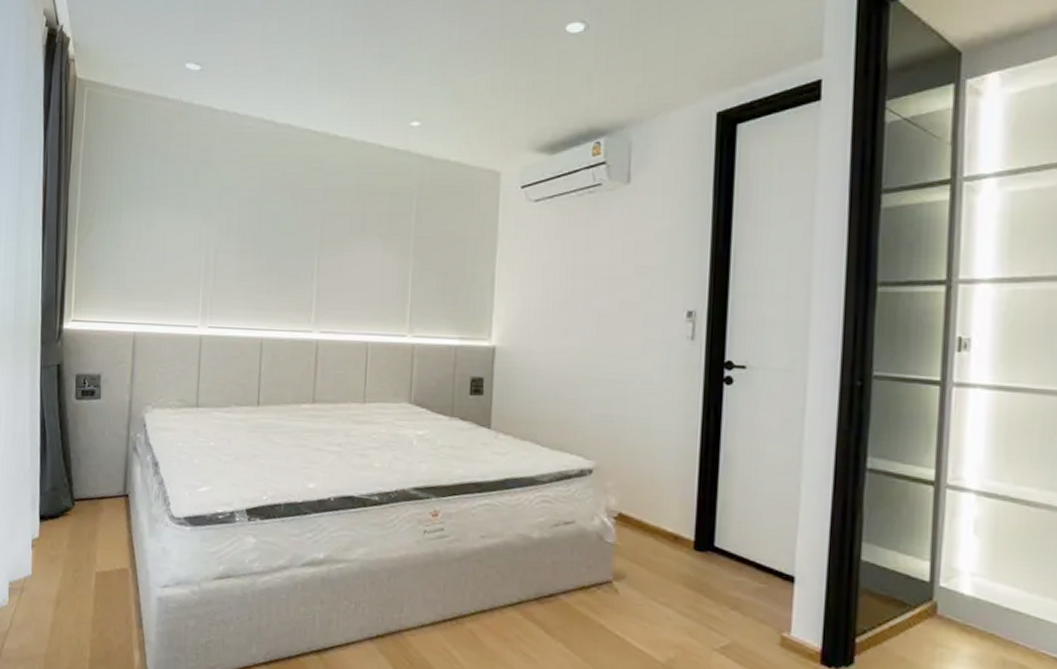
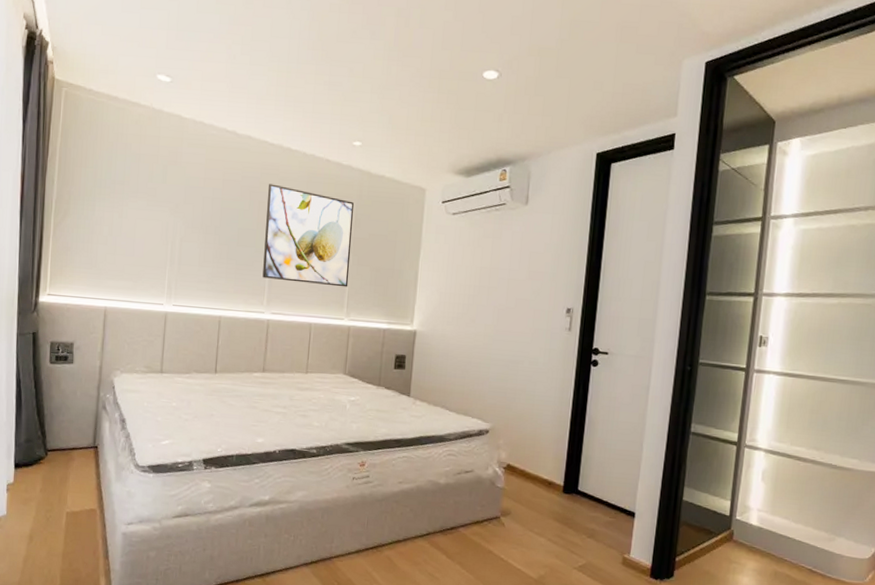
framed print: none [309,179,415,297] -> present [262,184,355,287]

